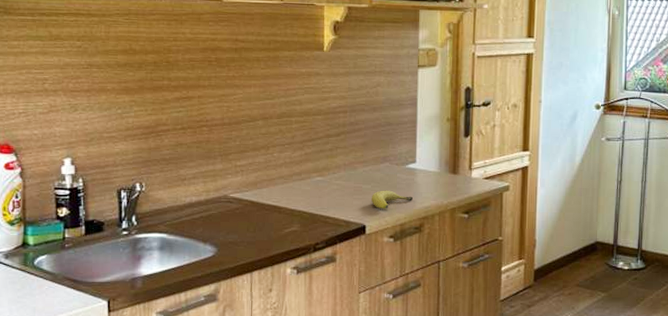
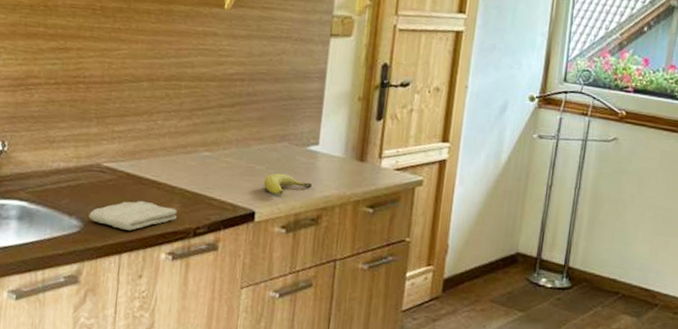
washcloth: none [221,224,298,251] -> present [89,200,177,231]

